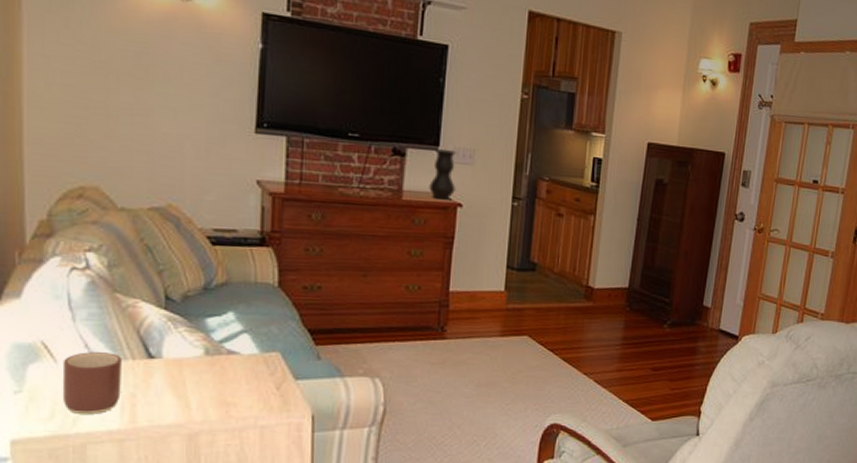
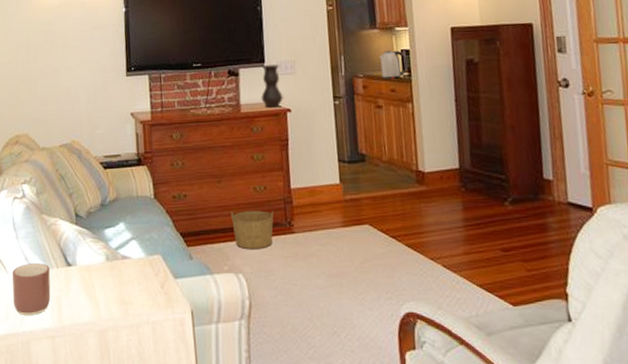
basket: none [374,311,426,354] -> present [231,211,274,250]
kettle: none [568,156,598,188] -> present [380,50,408,80]

